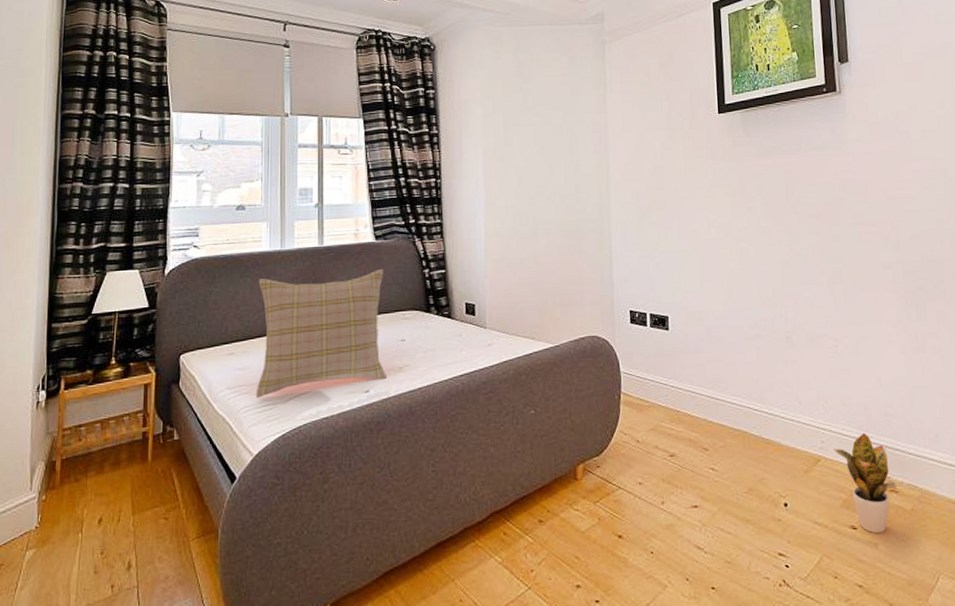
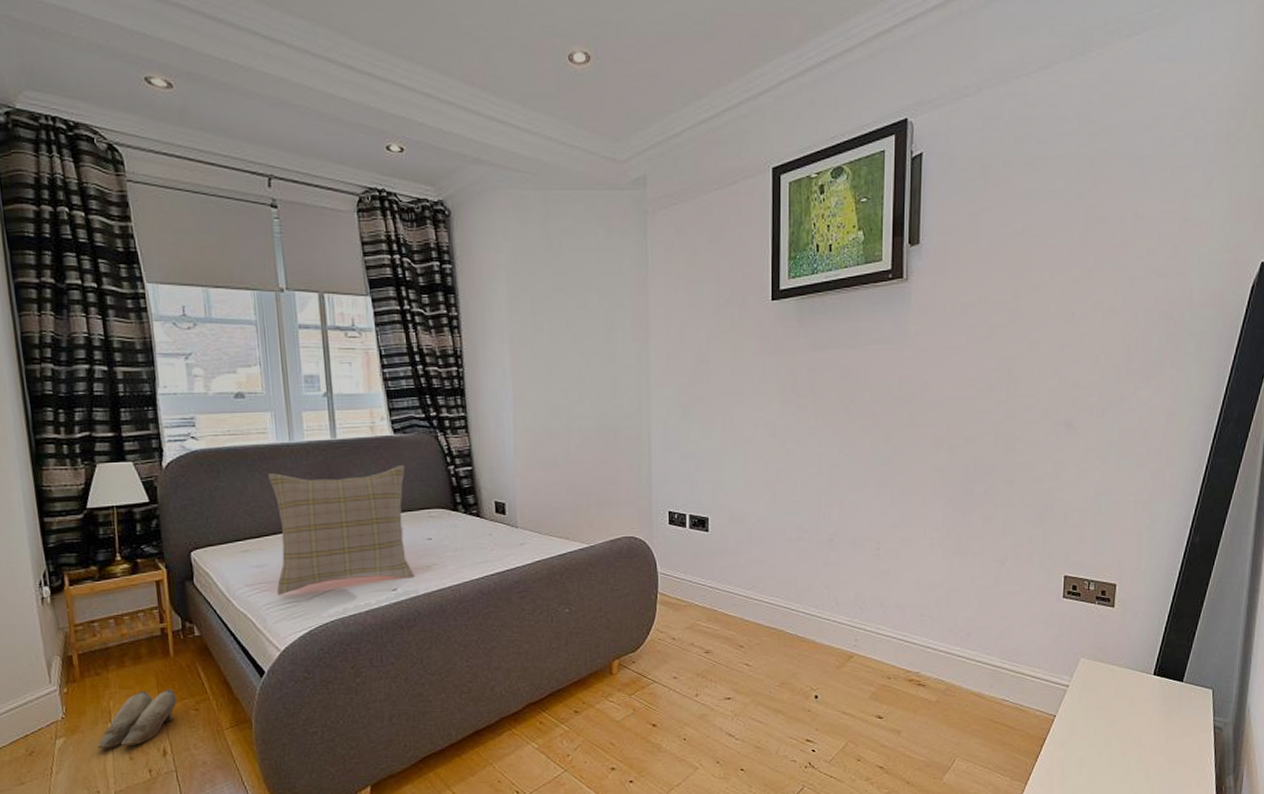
slippers: none [65,496,148,562] -> present [97,689,177,749]
potted plant: present [833,432,896,534] -> none [866,631,924,723]

